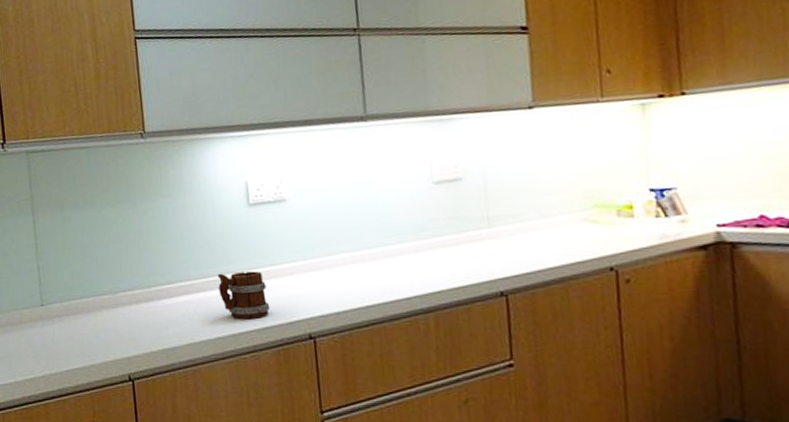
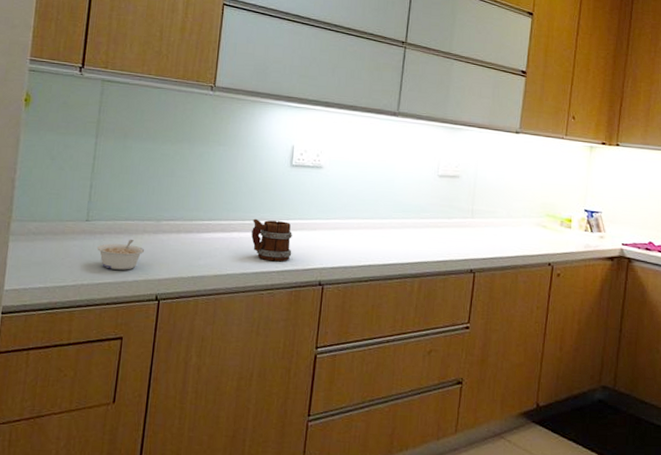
legume: none [57,319,107,354] -> present [96,240,145,270]

